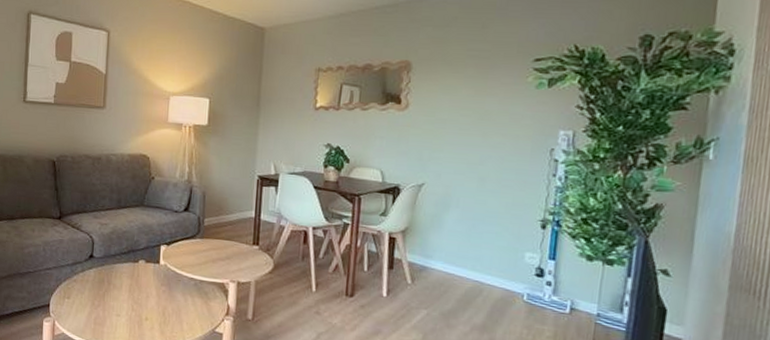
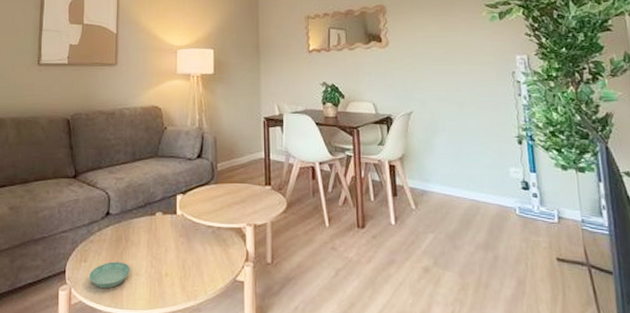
saucer: none [72,301,113,325] -> present [89,262,131,289]

